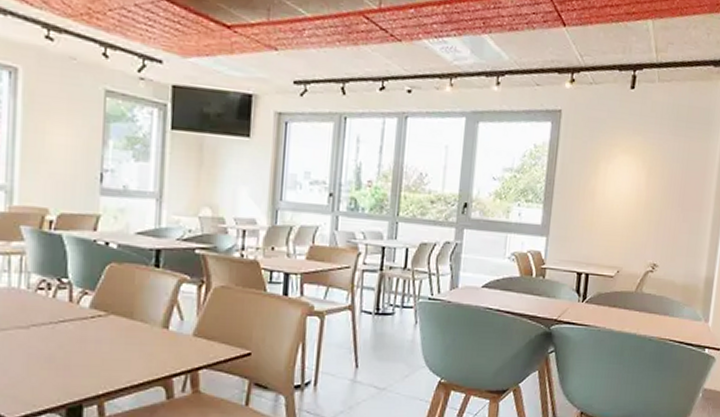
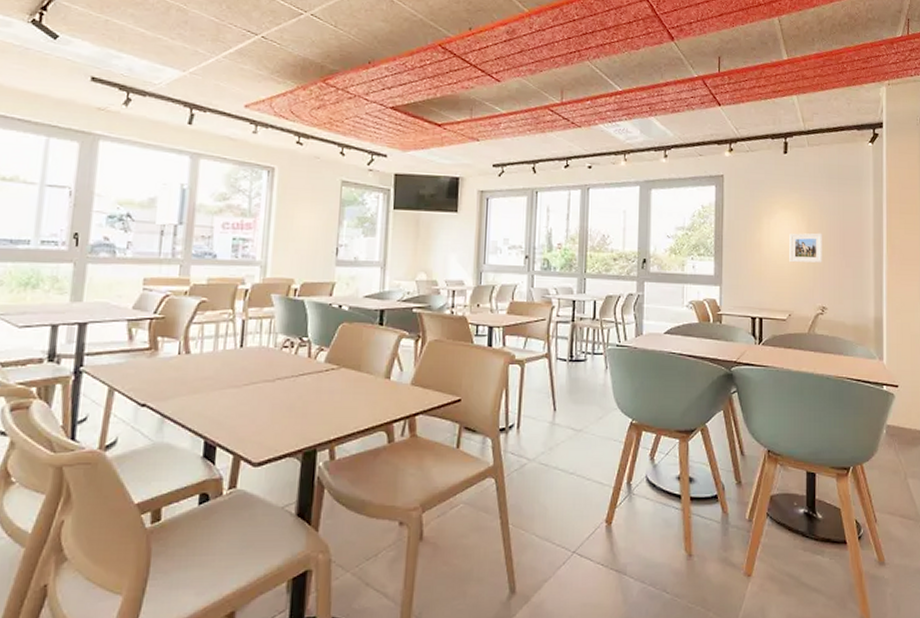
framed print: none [624,181,662,216] -> present [789,233,822,263]

